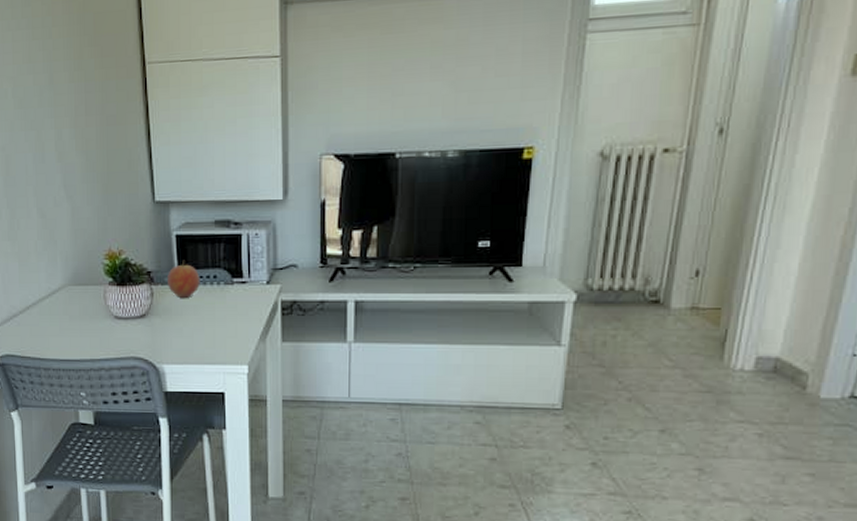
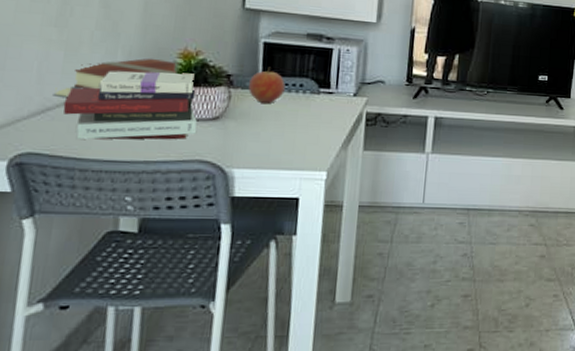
books: none [16,261,124,305] -> present [52,58,197,98]
books: none [24,273,129,341] -> present [63,71,198,140]

